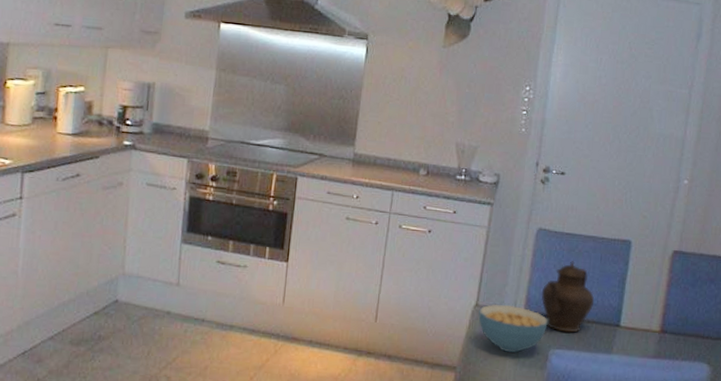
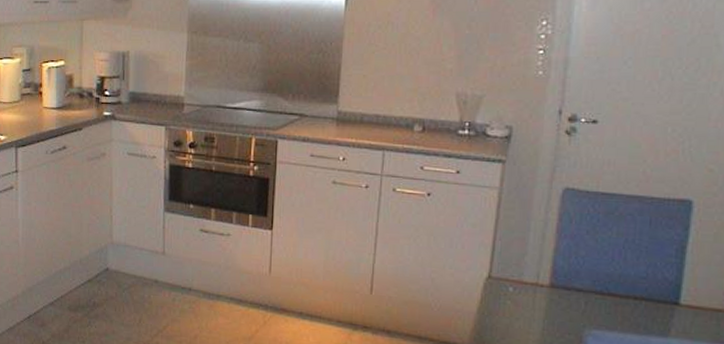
cereal bowl: present [478,304,548,354] -> none [492,276,581,333]
teapot: present [541,261,595,333] -> none [571,226,643,311]

